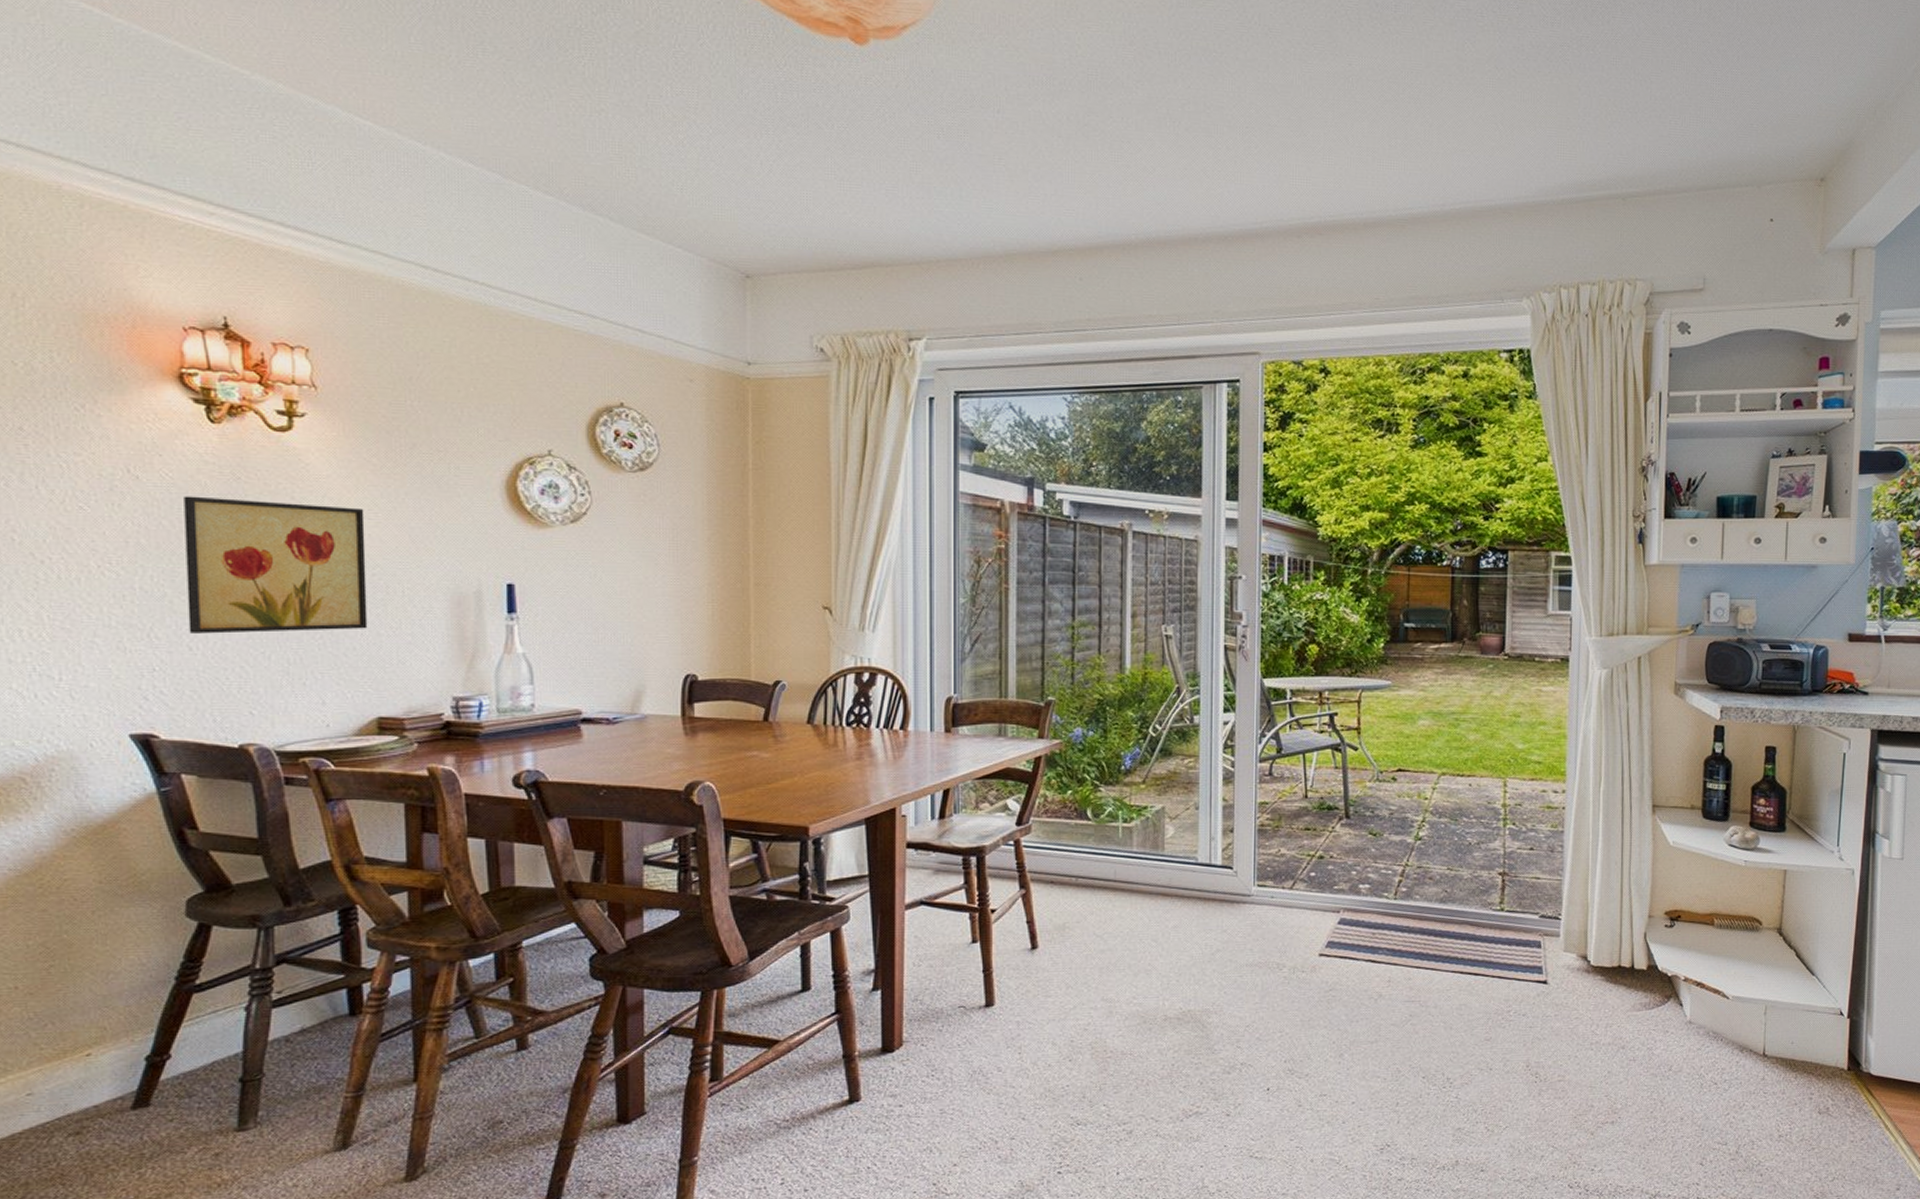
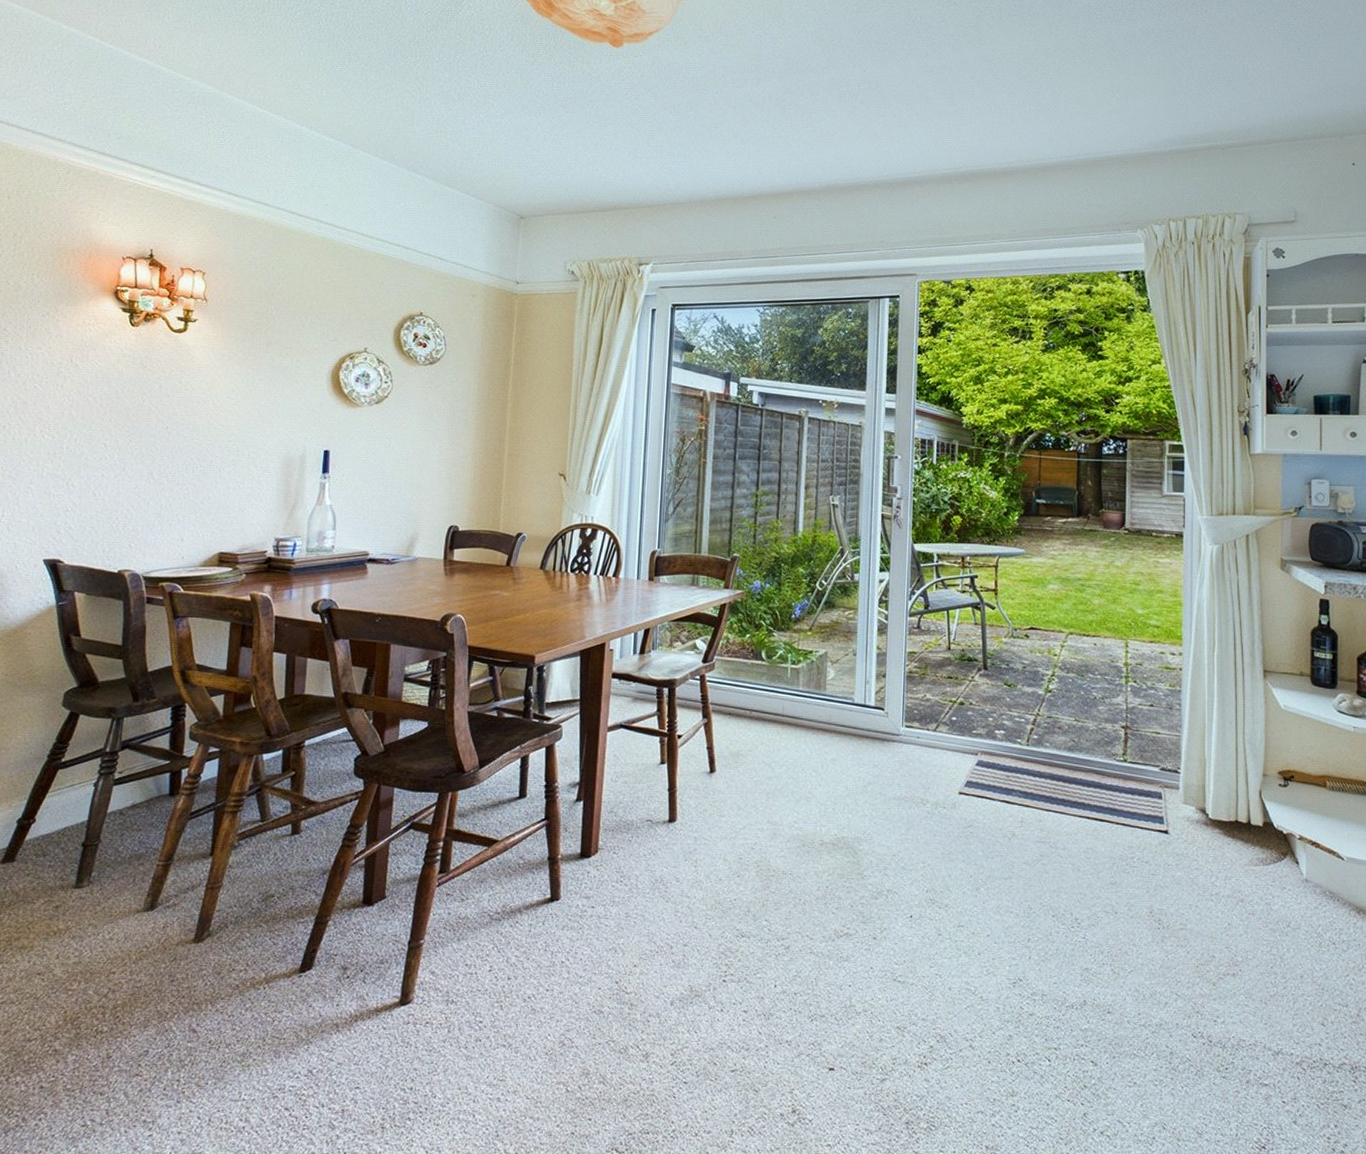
wall art: present [184,496,368,634] -> none [95,379,229,484]

